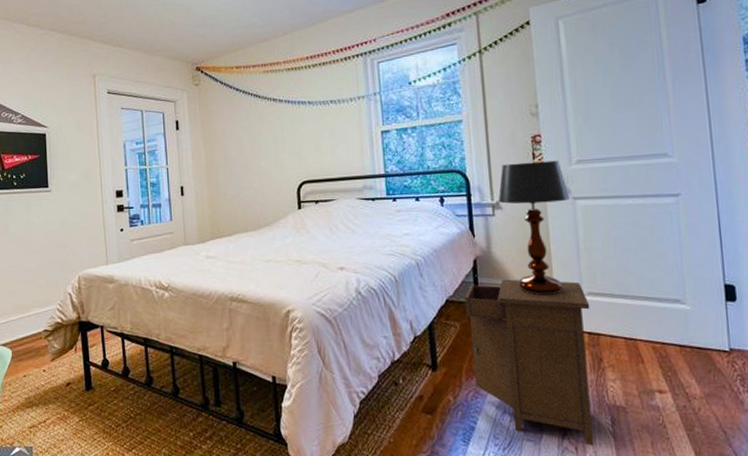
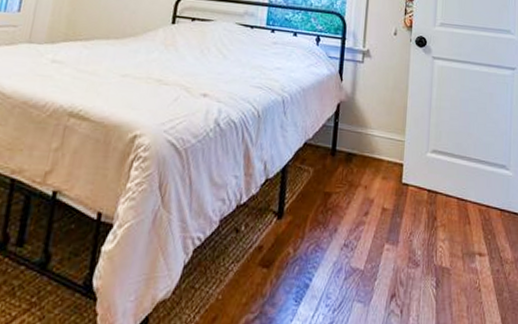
nightstand: present [464,279,594,446] -> none [318,128,433,309]
table lamp: present [498,160,570,295] -> none [369,14,430,149]

